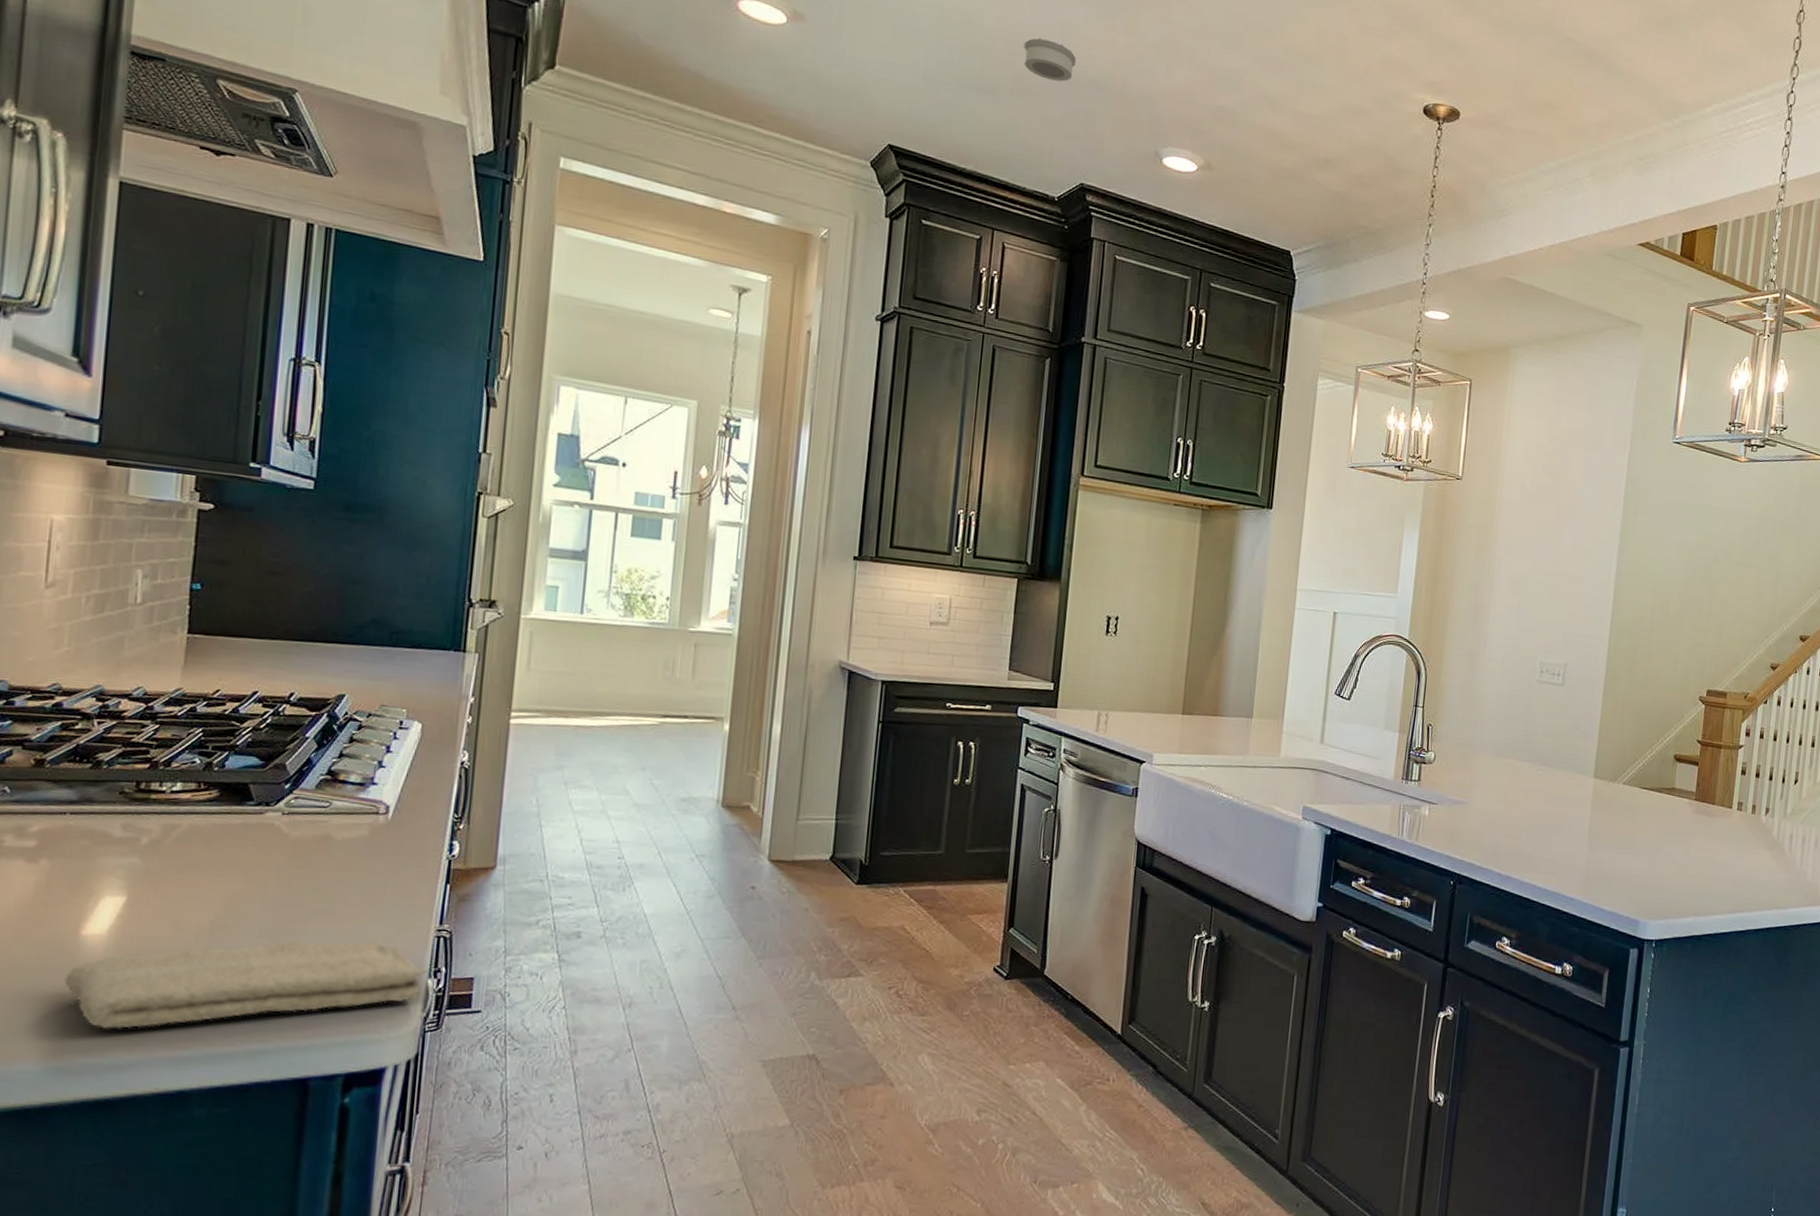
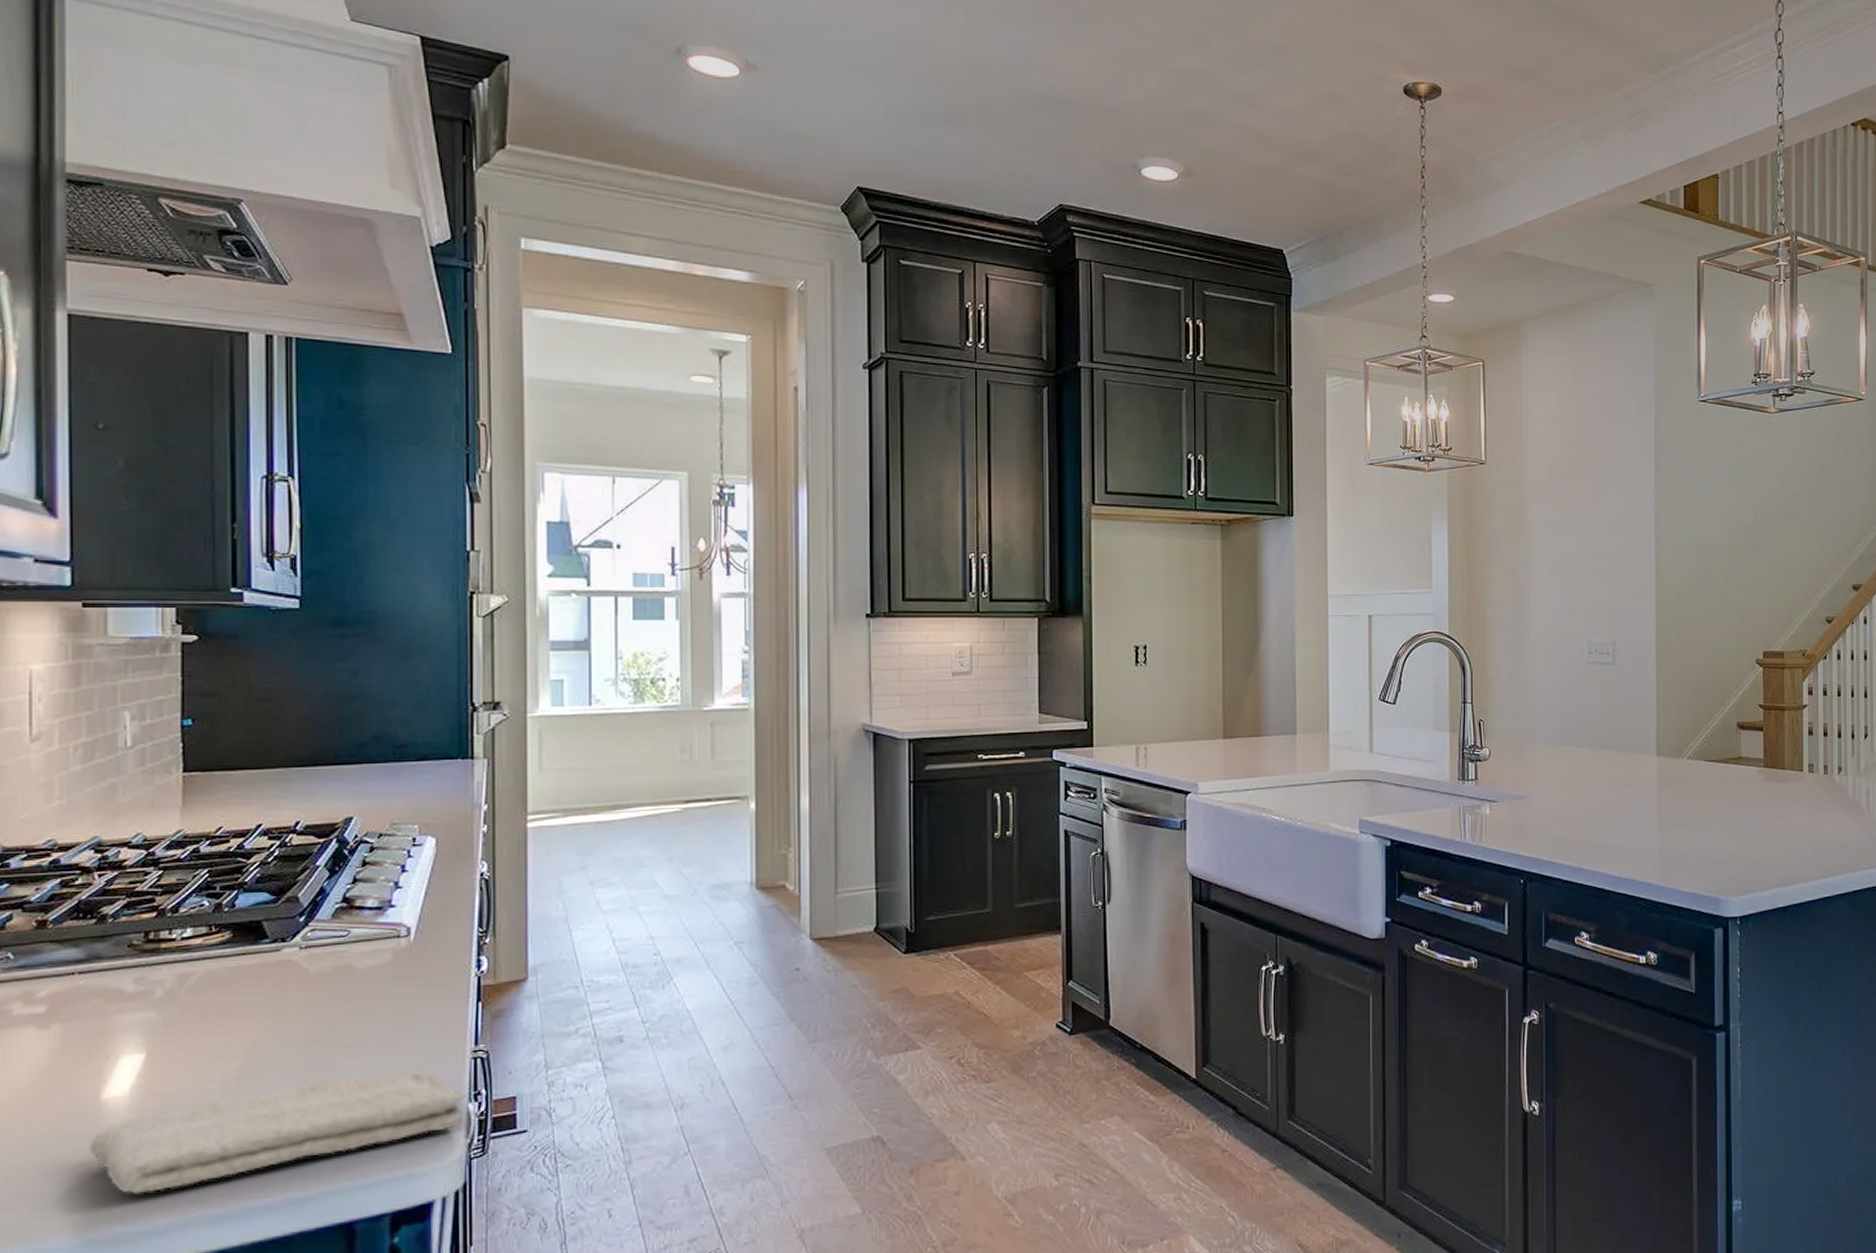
smoke detector: present [1023,37,1076,82] -> none [986,60,1041,103]

